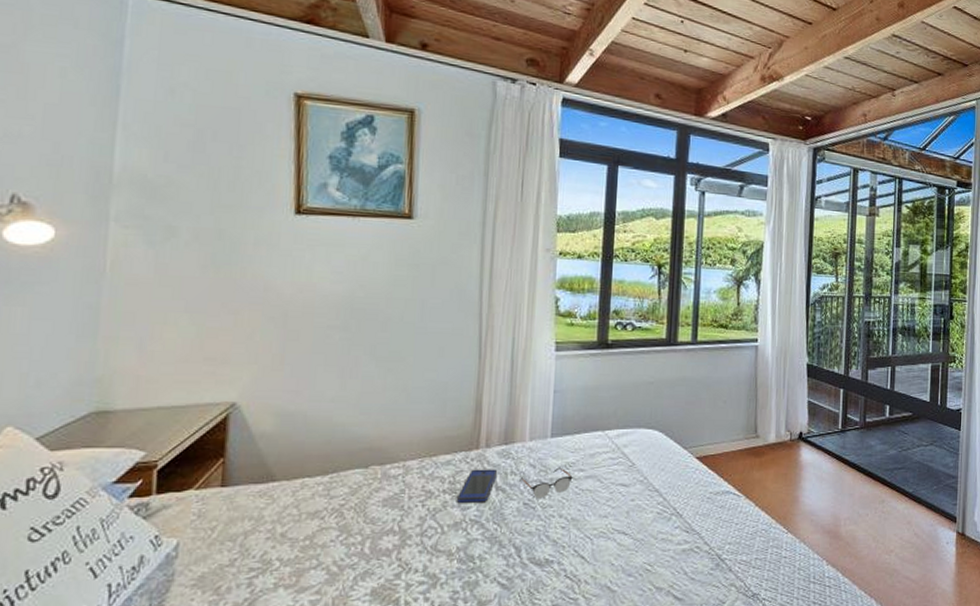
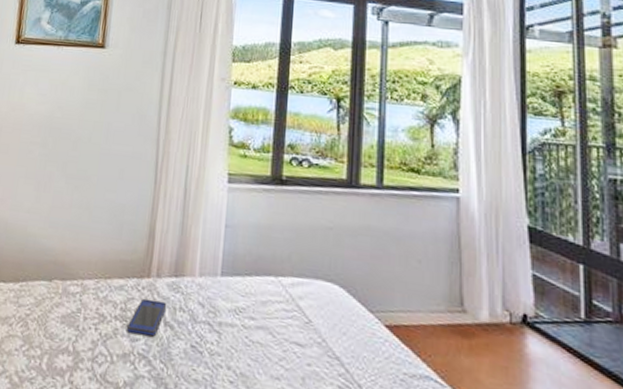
eyeglasses: present [519,467,573,499] -> none [188,310,243,344]

